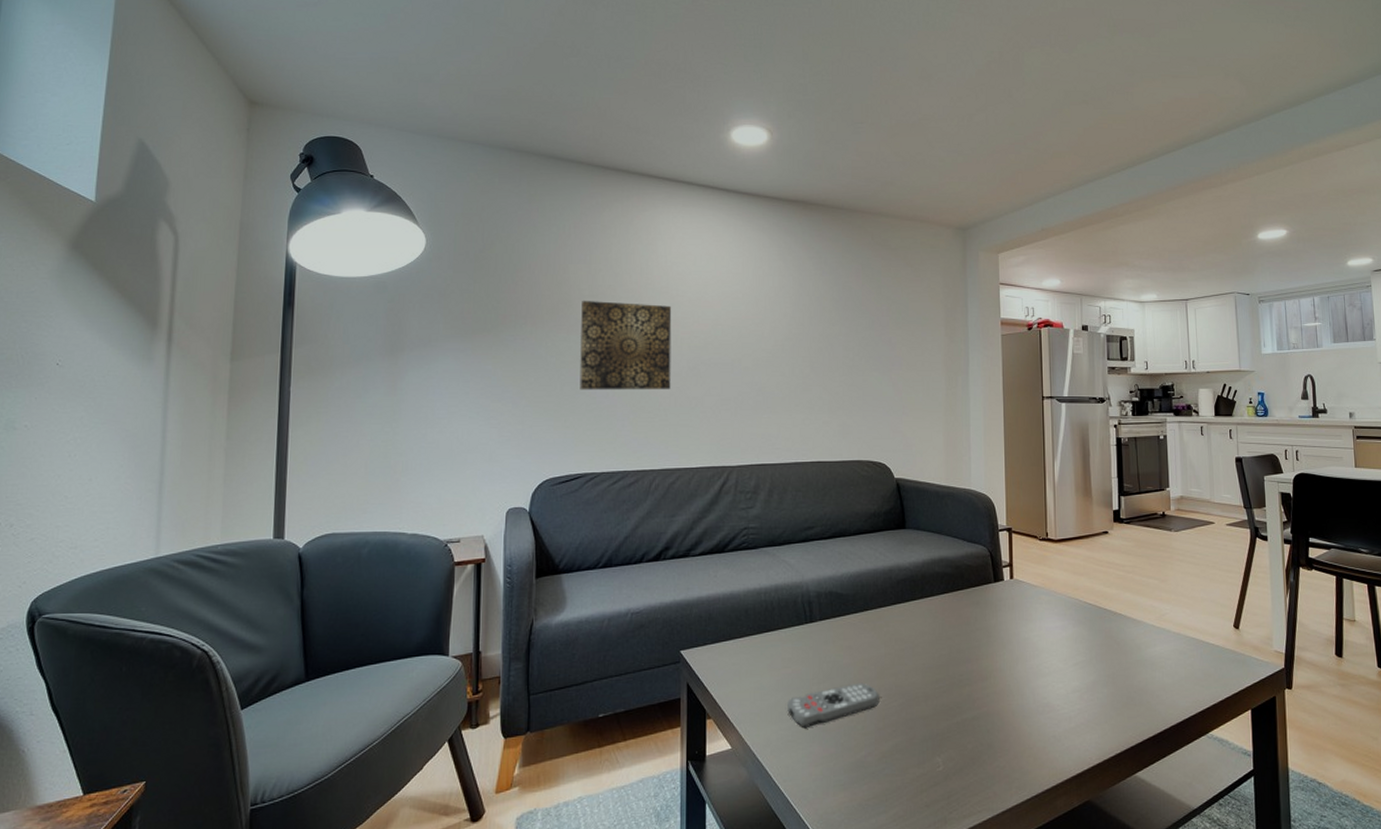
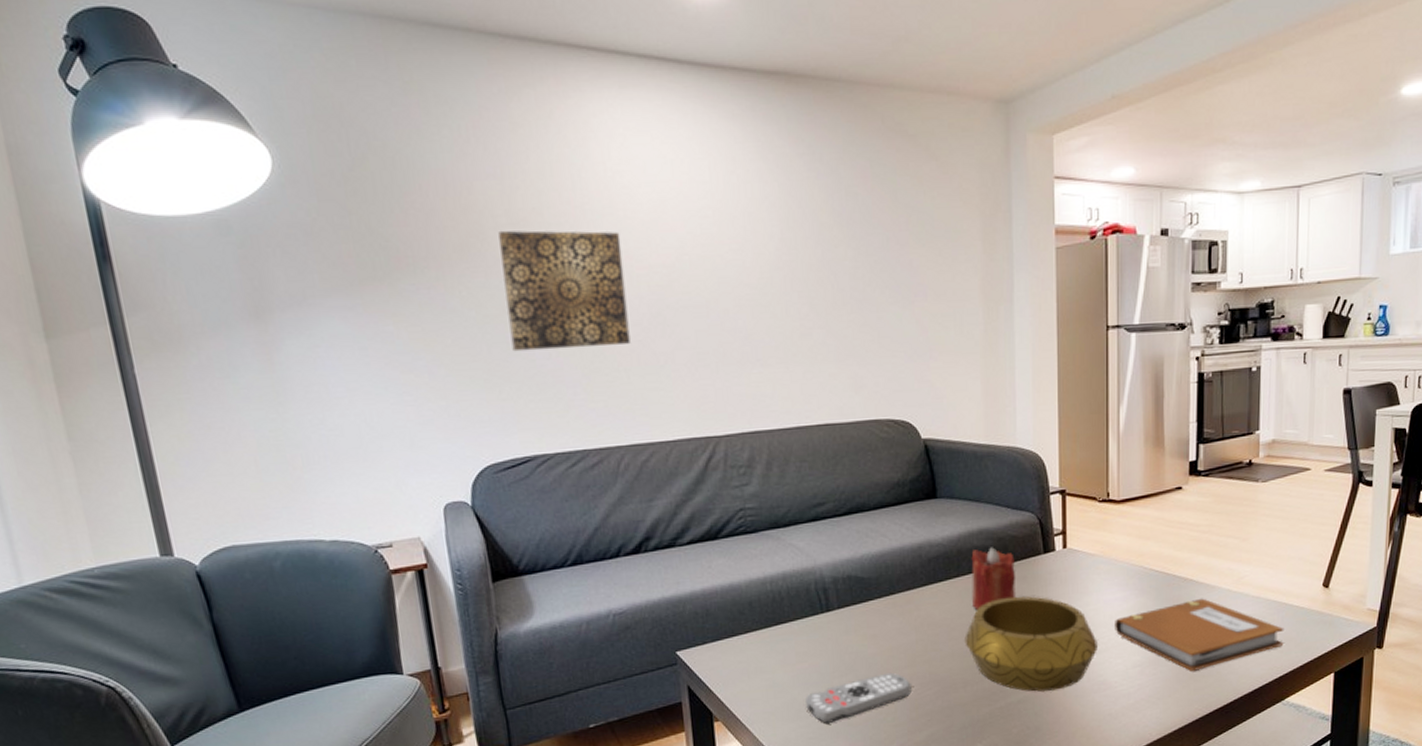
decorative bowl: none [926,620,1041,710] -> present [964,596,1097,692]
candle: none [933,574,971,630] -> present [971,547,1016,611]
notebook: none [1056,631,1204,699] -> present [1115,598,1284,671]

